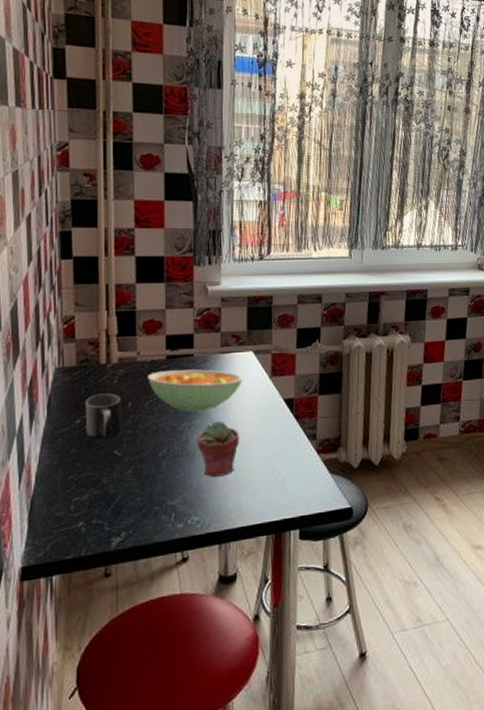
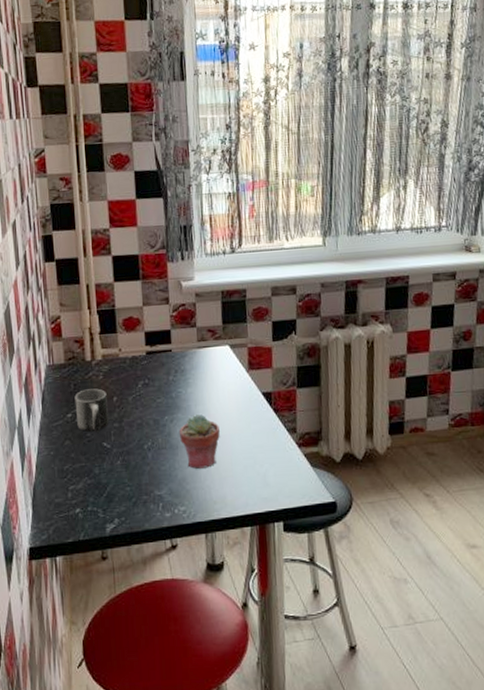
casserole: present [148,369,244,412] -> none [130,364,222,406]

